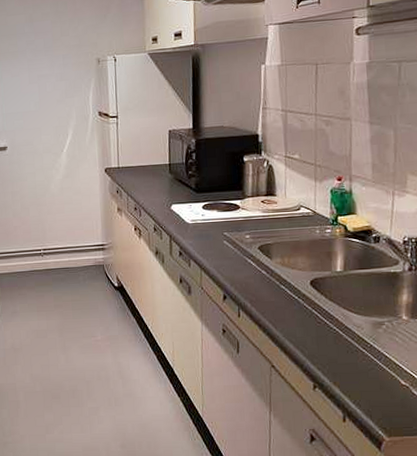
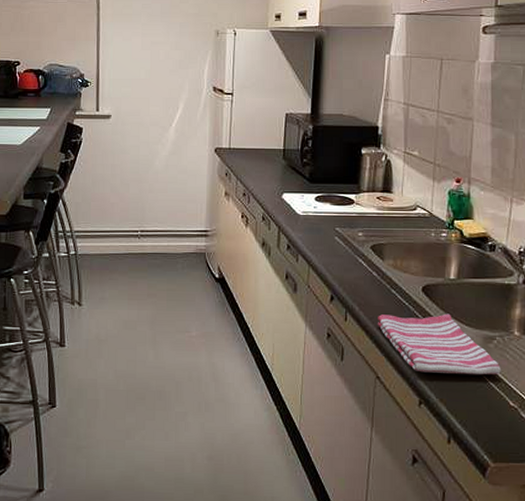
dish towel: none [269,304,391,359] -> present [377,313,501,375]

